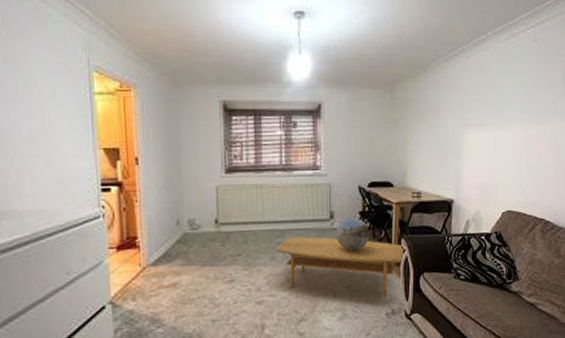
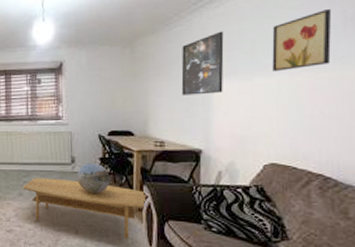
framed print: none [437,81,474,145] -> present [181,31,224,95]
wall art: none [511,69,555,125] -> present [272,9,332,72]

